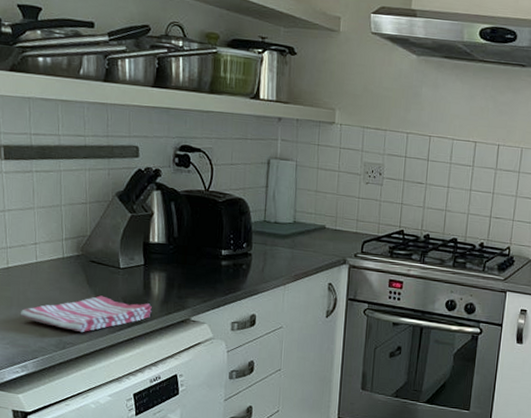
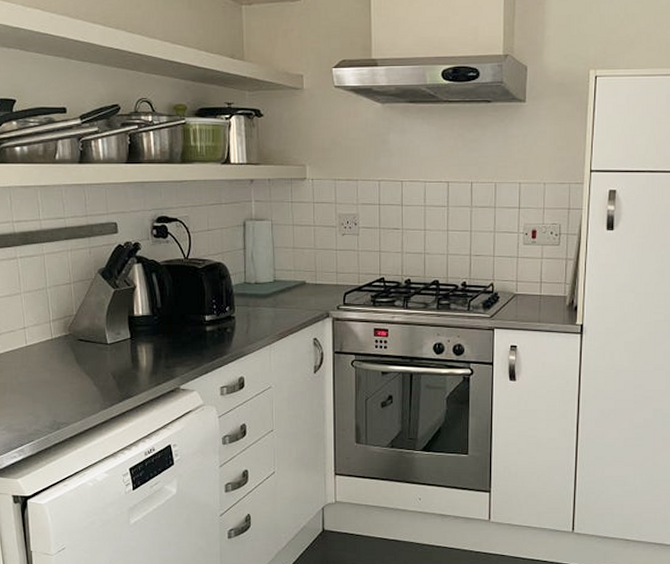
dish towel: present [20,295,152,333] -> none [13,373,141,412]

